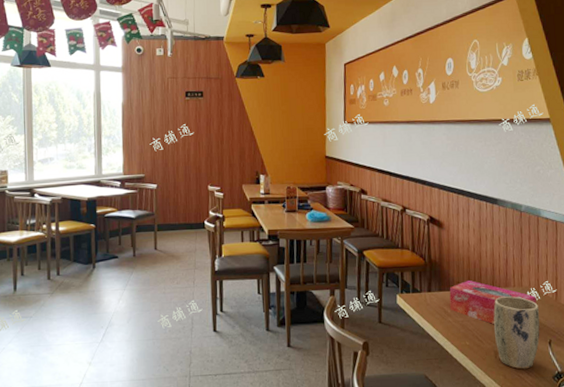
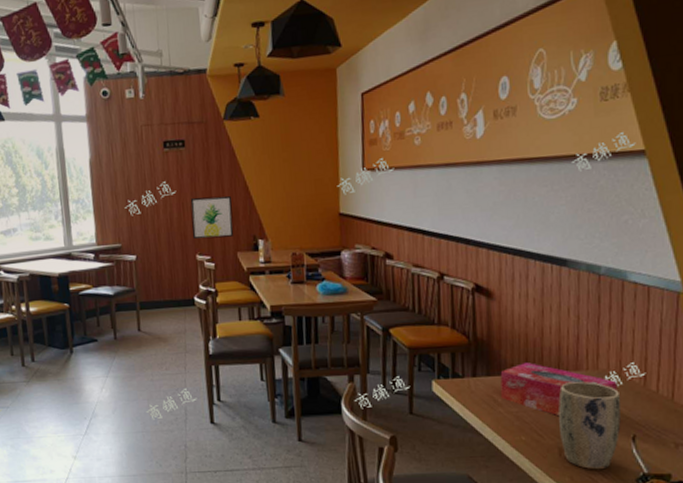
wall art: none [205,138,240,173] -> present [190,195,234,239]

